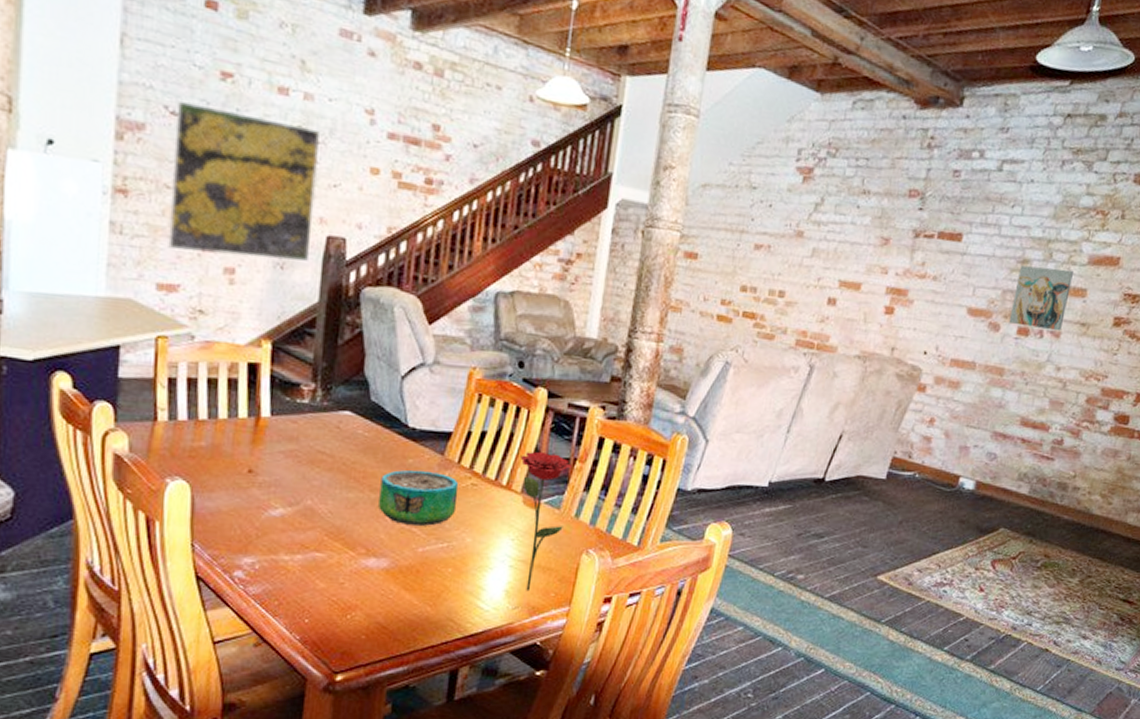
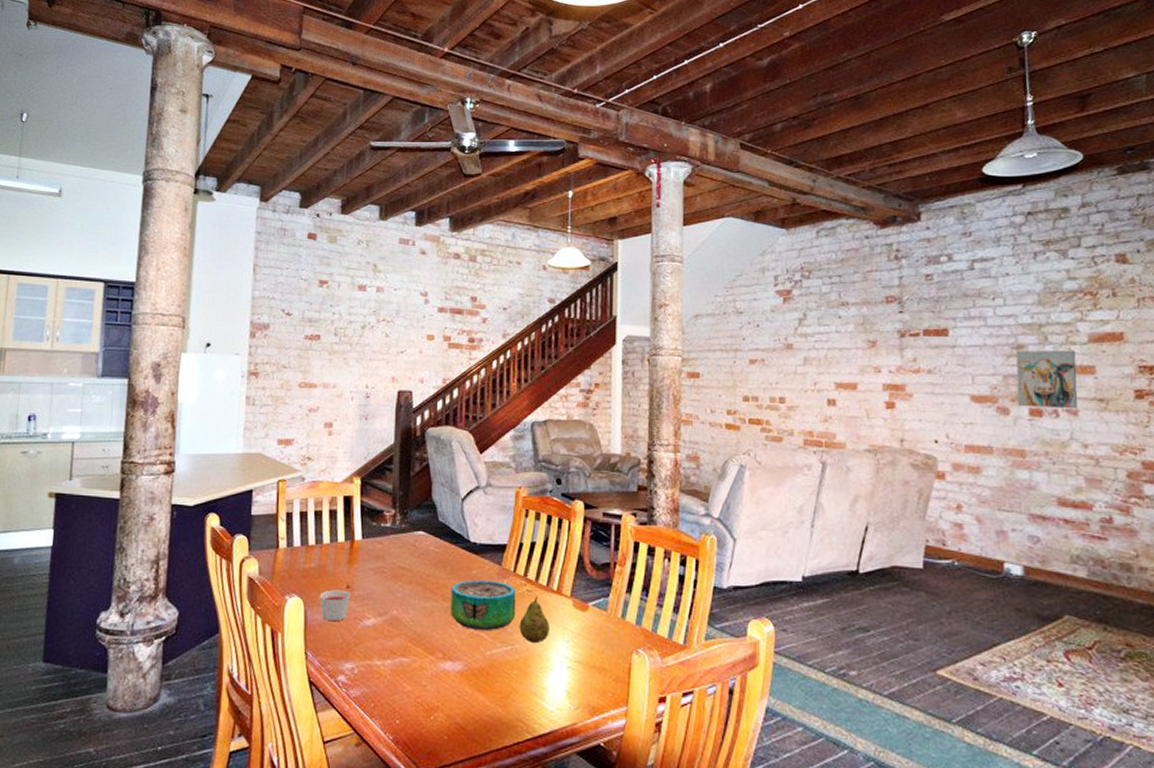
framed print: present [168,101,319,261] -> none [285,304,389,413]
candle: none [211,473,254,511] -> present [319,589,351,622]
fruit: none [458,490,494,541] -> present [519,596,549,644]
flower: present [520,451,573,592] -> none [566,557,614,692]

